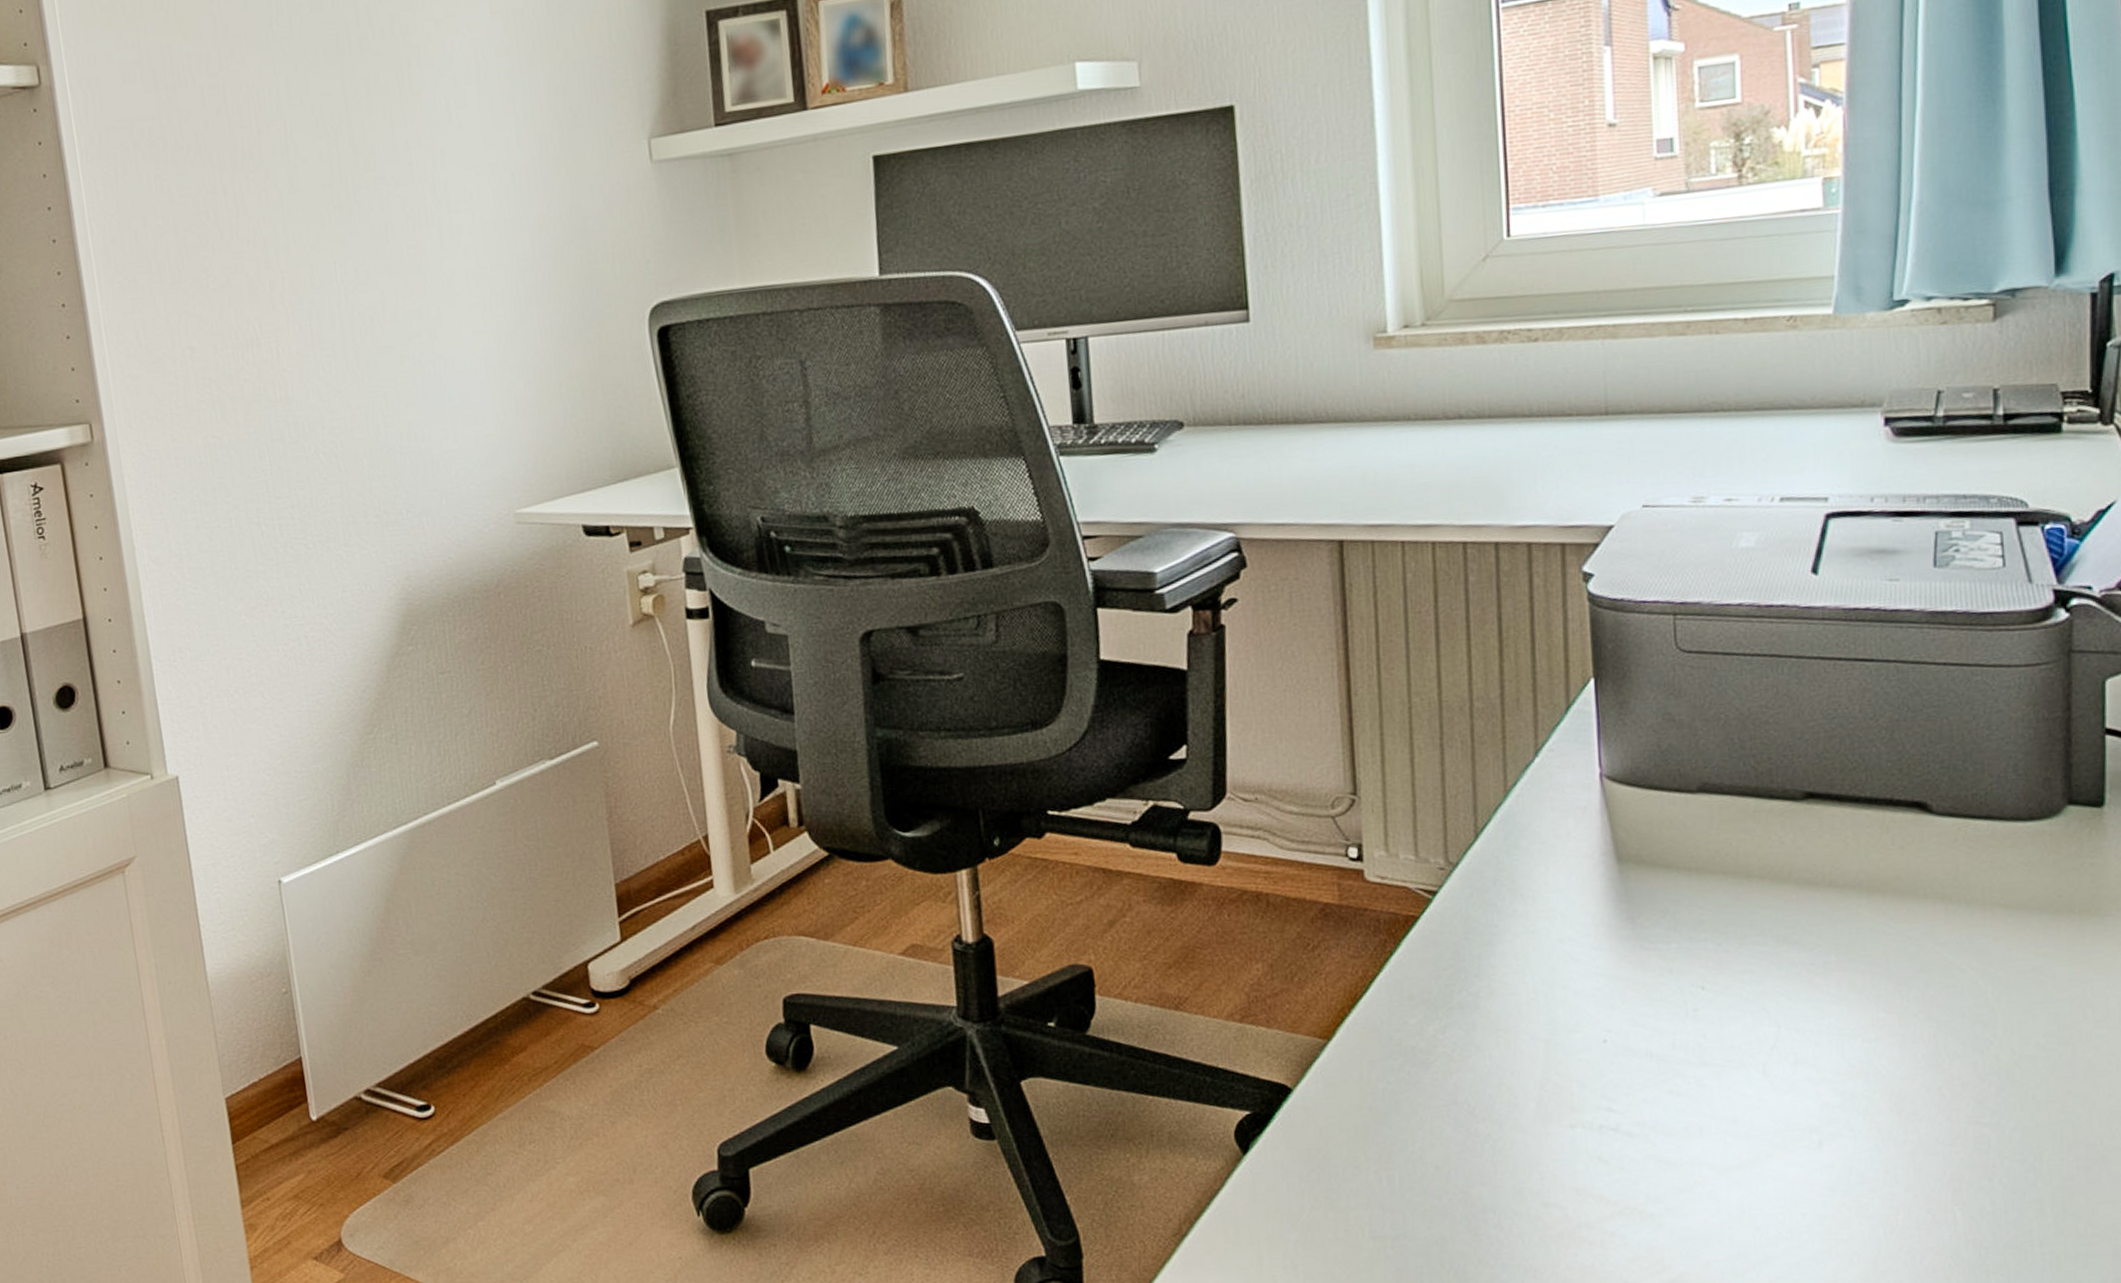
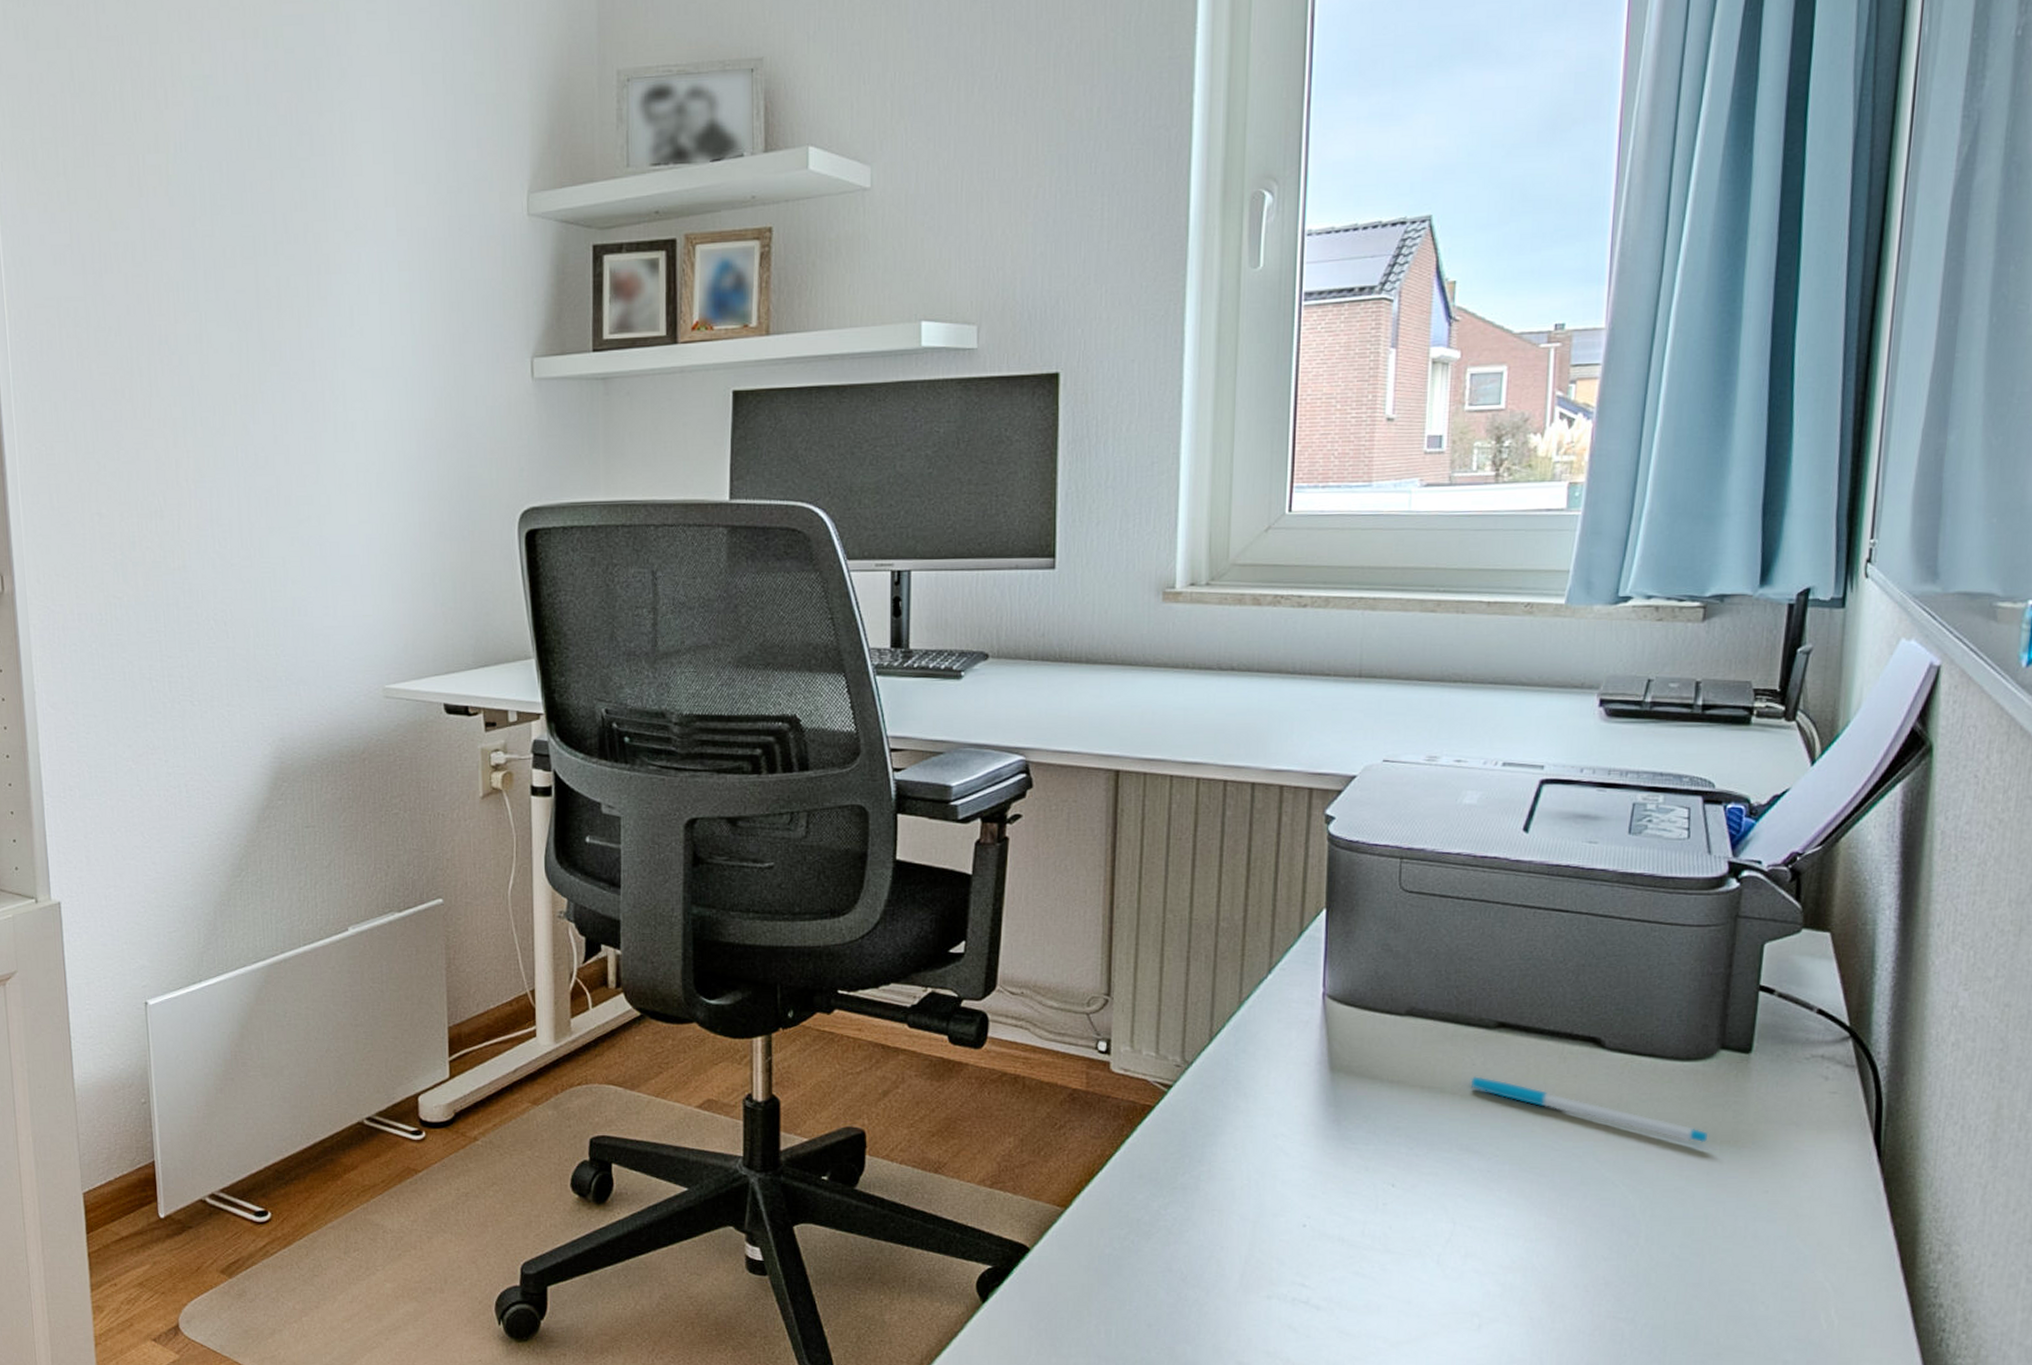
pen: none [1780,856,2063,914] -> present [1470,1076,1707,1143]

